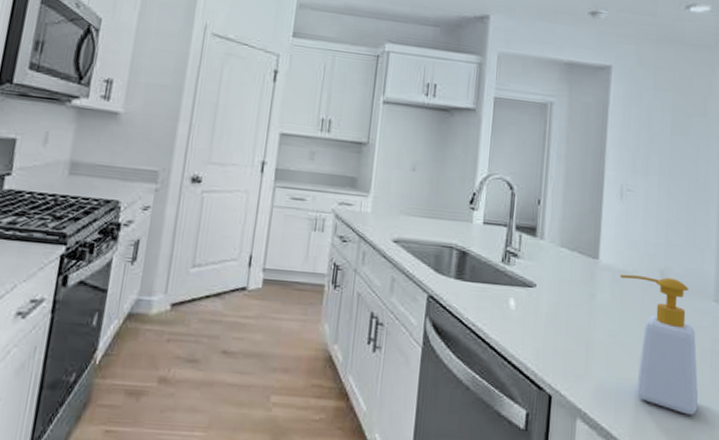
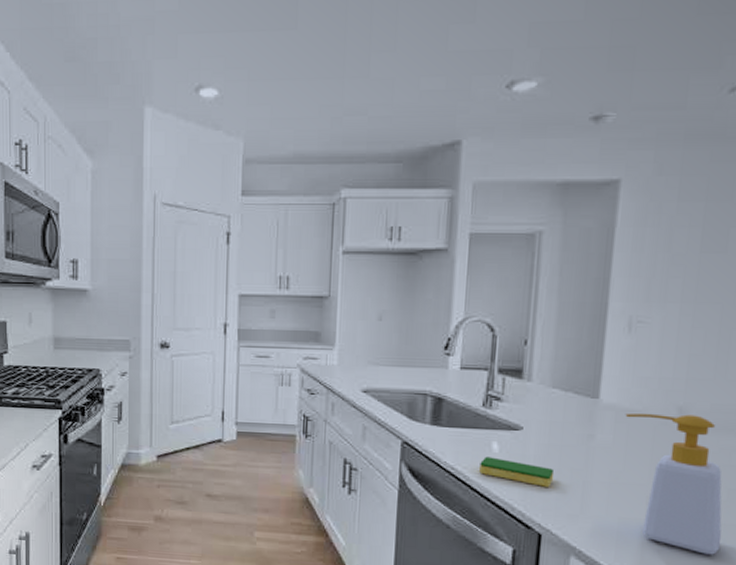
dish sponge: none [498,313,563,346] -> present [479,456,555,487]

